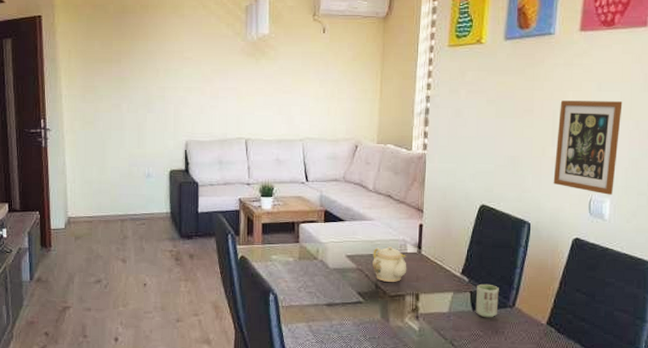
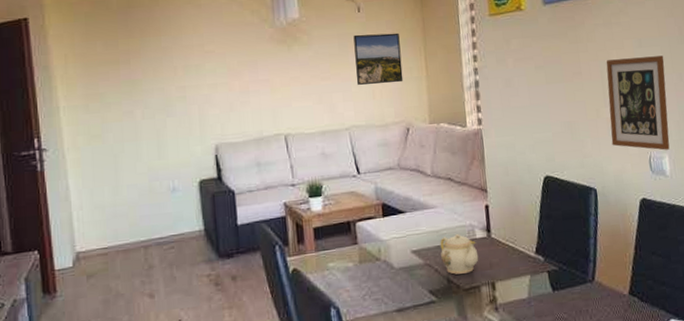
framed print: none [314,54,359,102] -> present [353,32,404,85]
cup: present [475,283,499,318] -> none [553,260,578,298]

